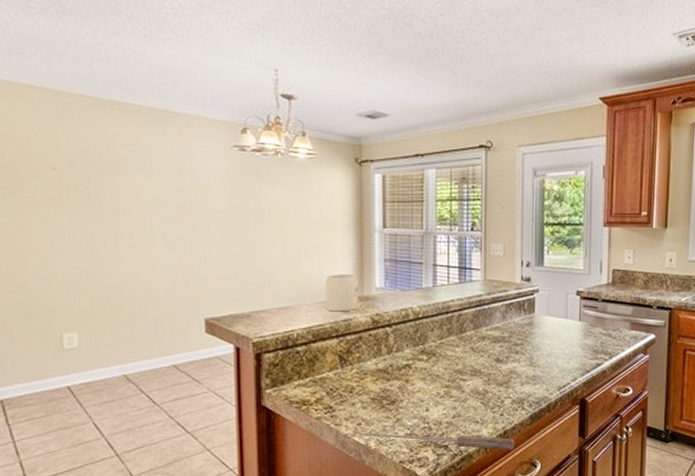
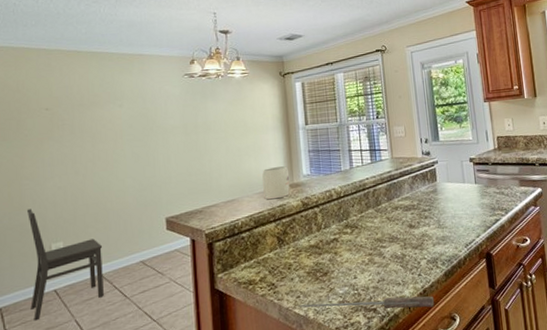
dining chair: none [31,289,128,419] -> present [27,208,104,321]

